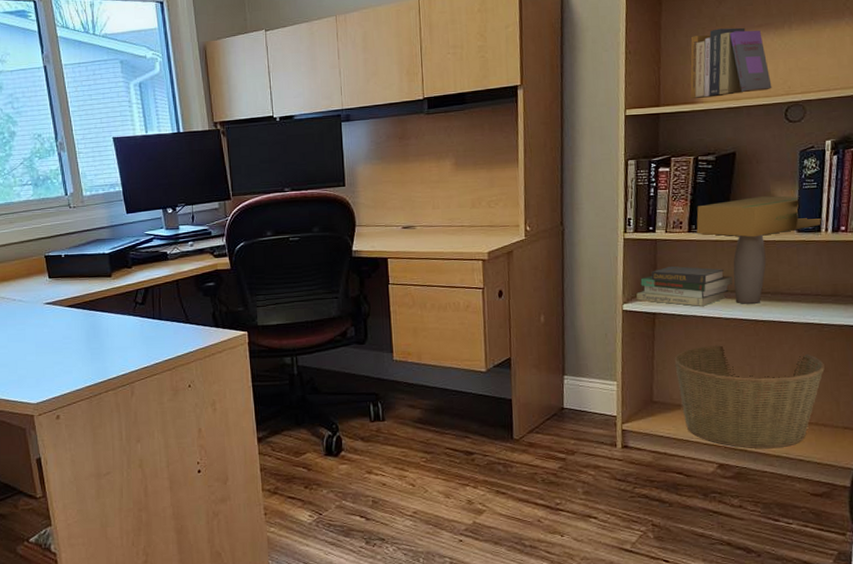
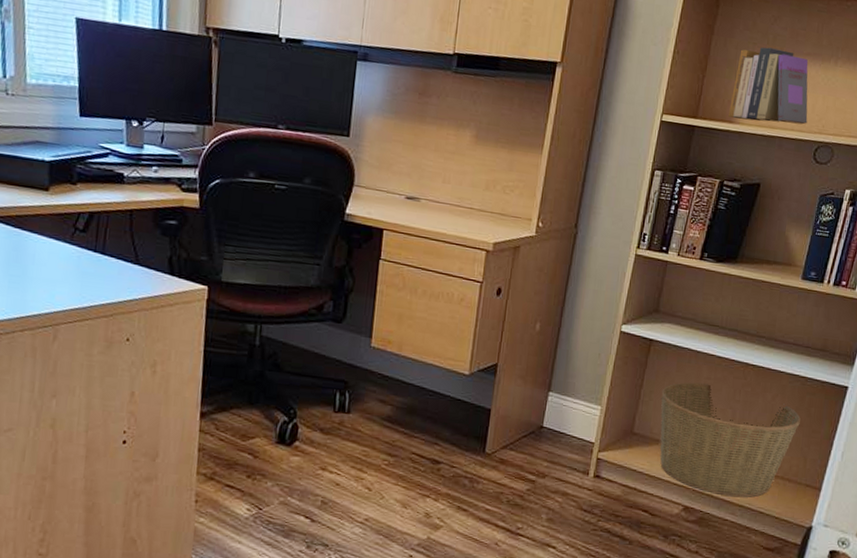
books: present [636,266,733,306] -> none [637,292,733,340]
box: present [696,195,822,238] -> none [707,233,827,277]
vase: present [733,235,767,304] -> none [731,272,770,347]

